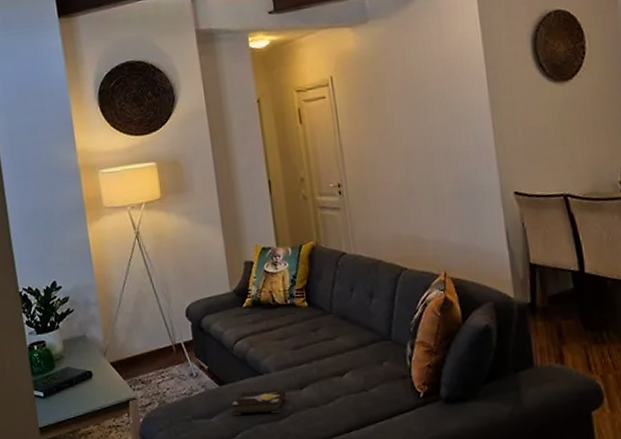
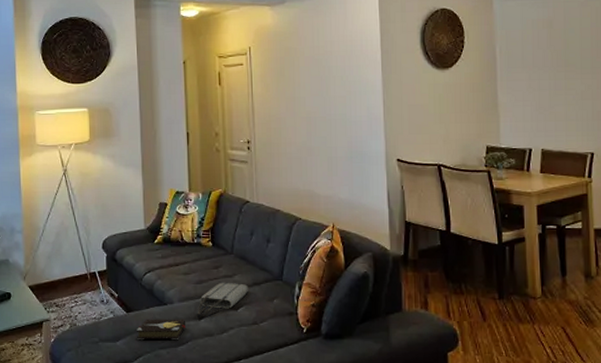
tote bag: none [297,345,353,384] -> present [197,282,248,315]

